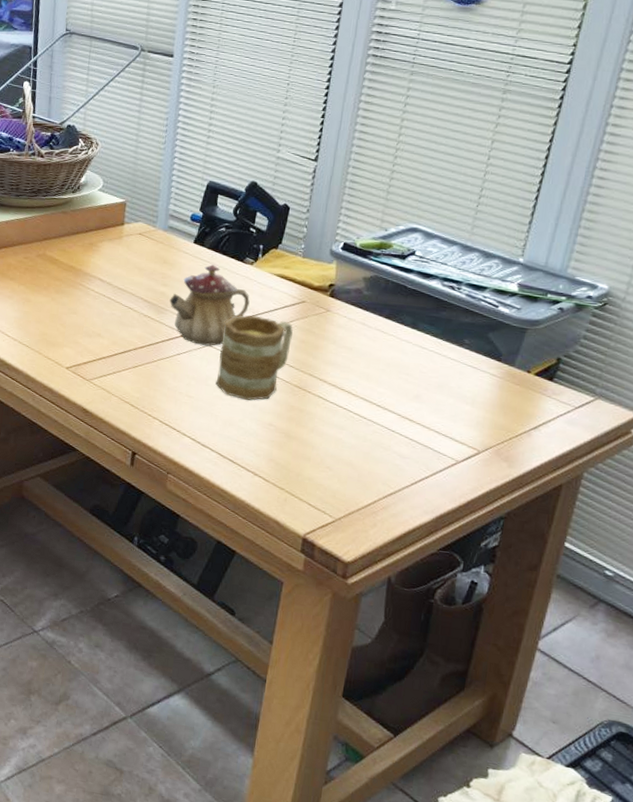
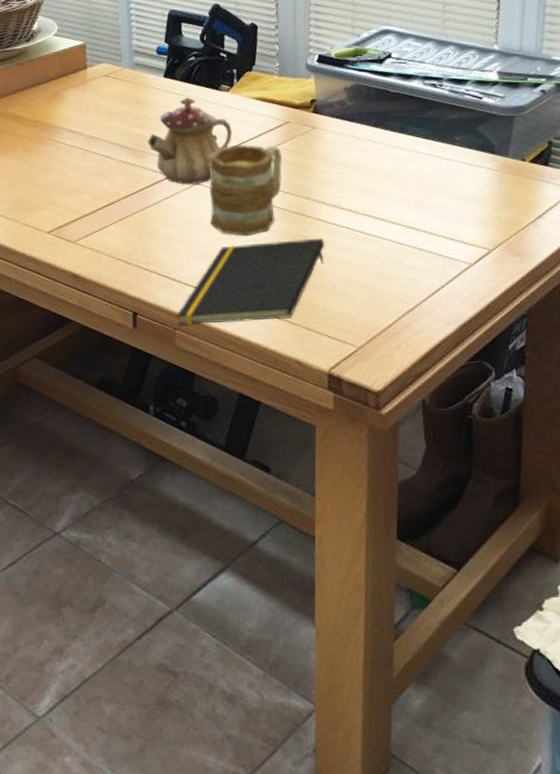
notepad: none [171,406,320,482] -> present [176,238,325,326]

